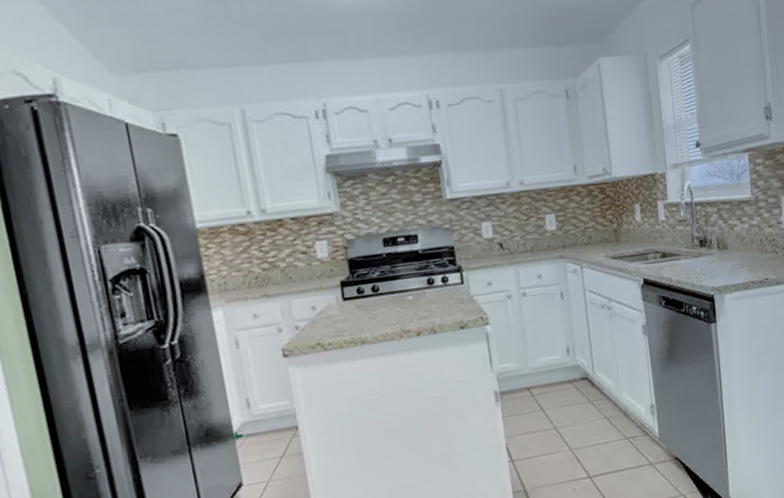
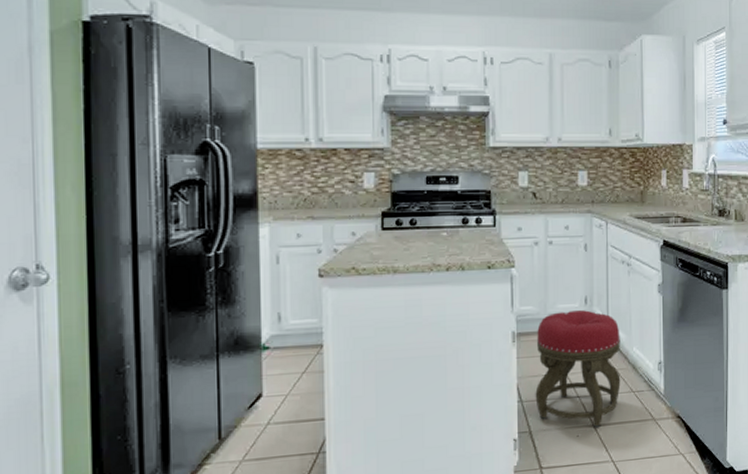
stool: none [520,360,614,479] -> present [535,310,621,427]

